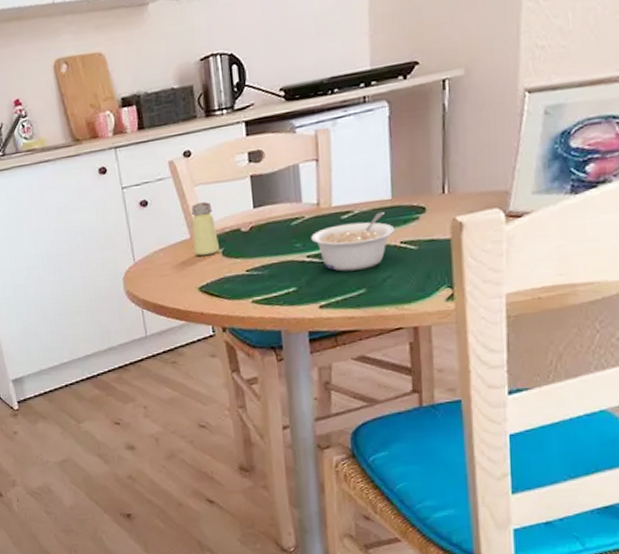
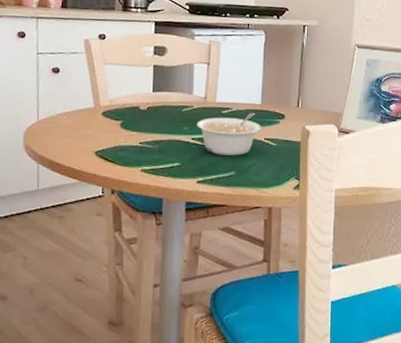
saltshaker: present [191,202,219,257] -> none [95,79,119,125]

